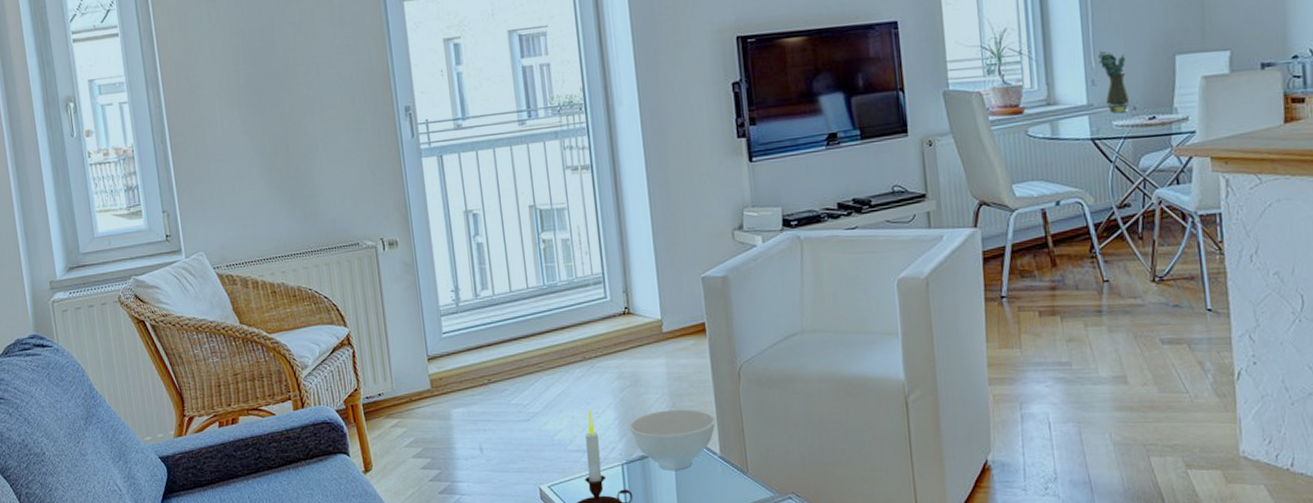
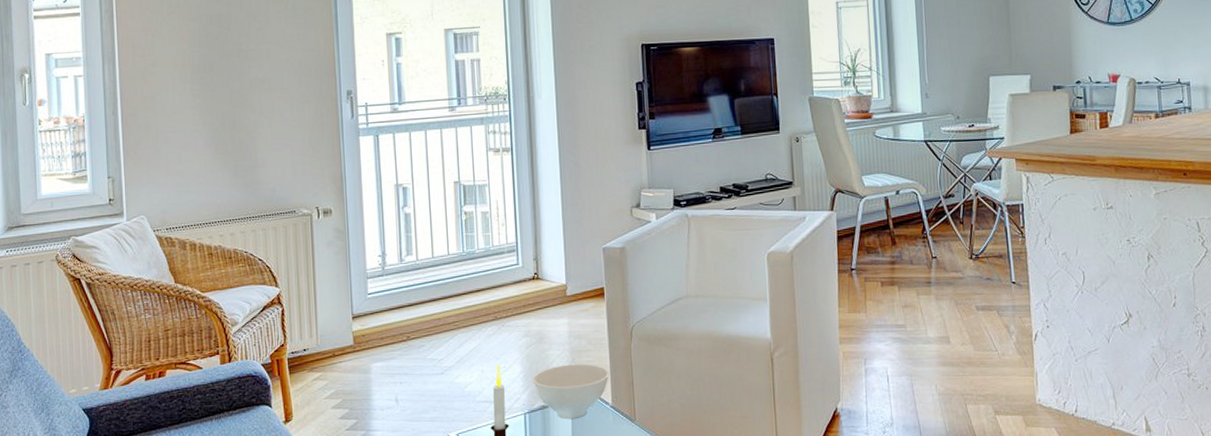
vase: present [1098,51,1130,113] -> none [931,70,955,120]

